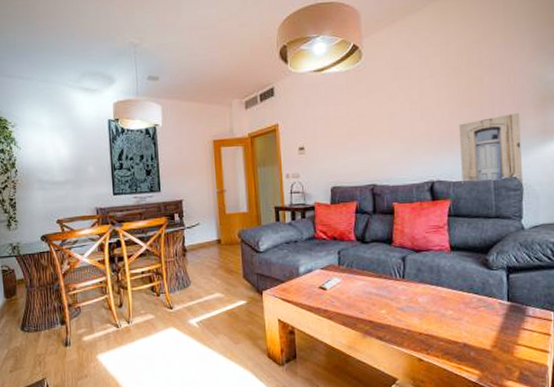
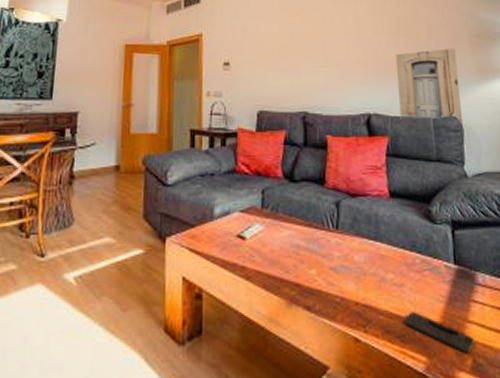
smartphone: none [462,338,522,368] -> present [405,312,474,353]

